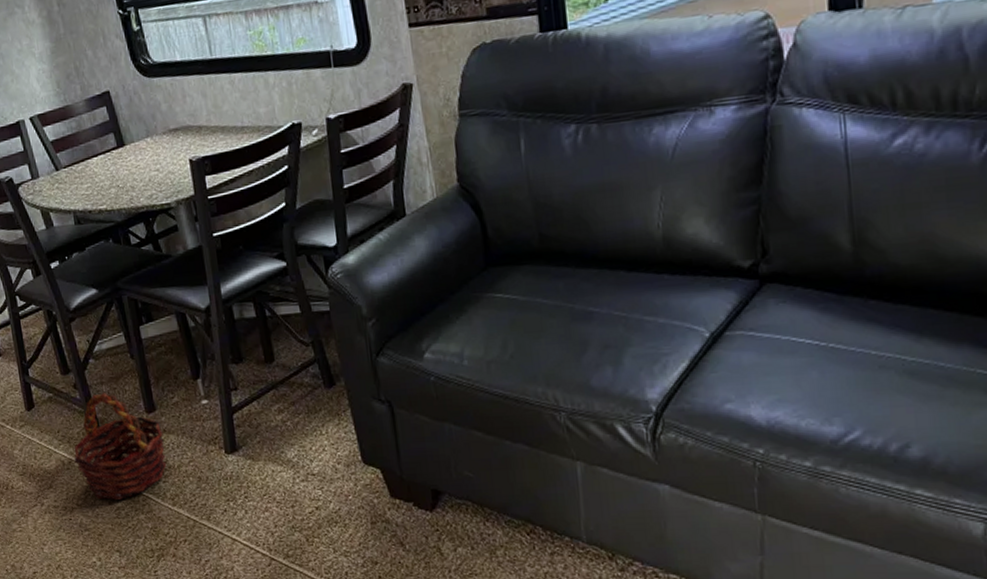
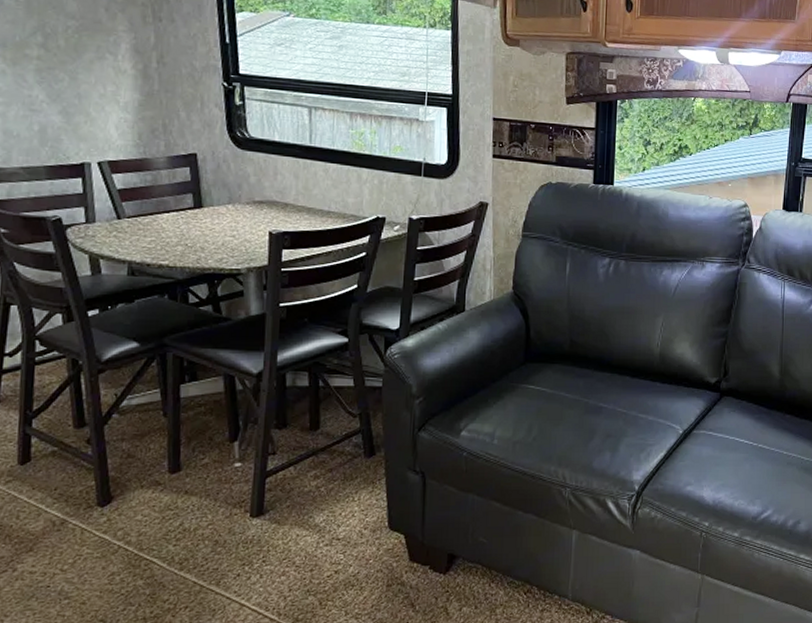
basket: present [74,393,167,500] -> none [68,450,186,564]

